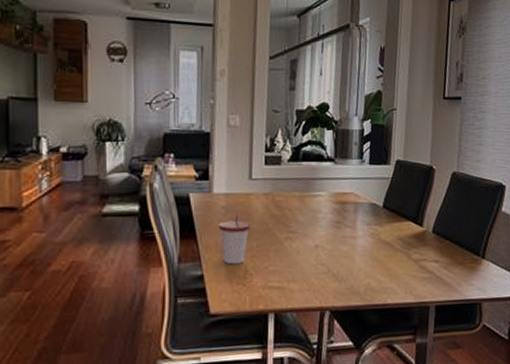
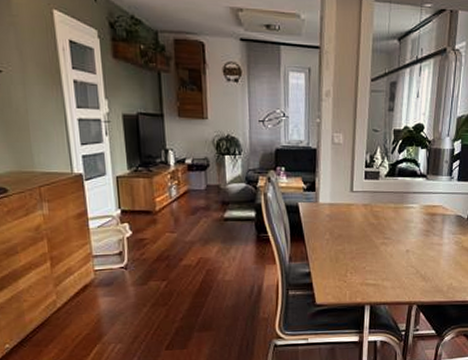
cup: present [218,214,251,265] -> none [323,222,351,265]

